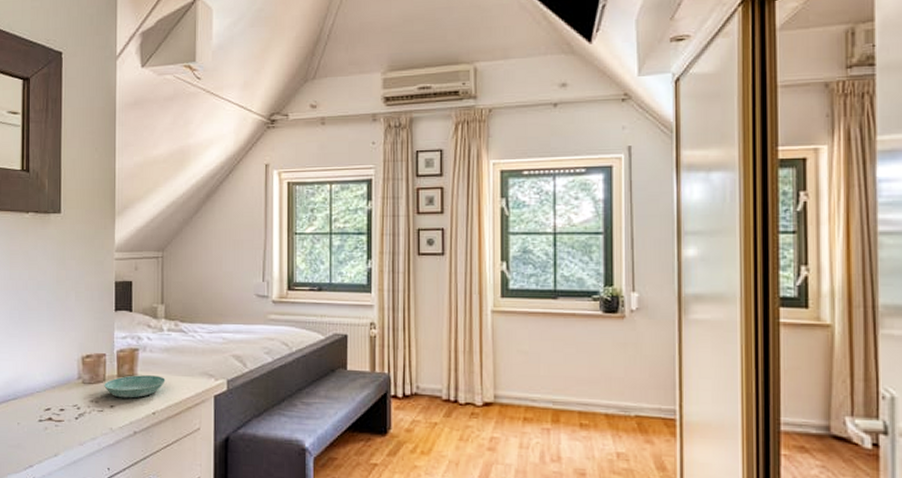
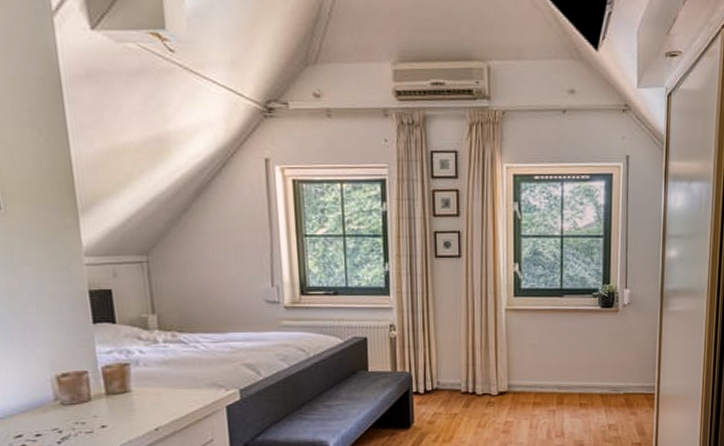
saucer: present [104,375,166,398] -> none [90,390,167,417]

